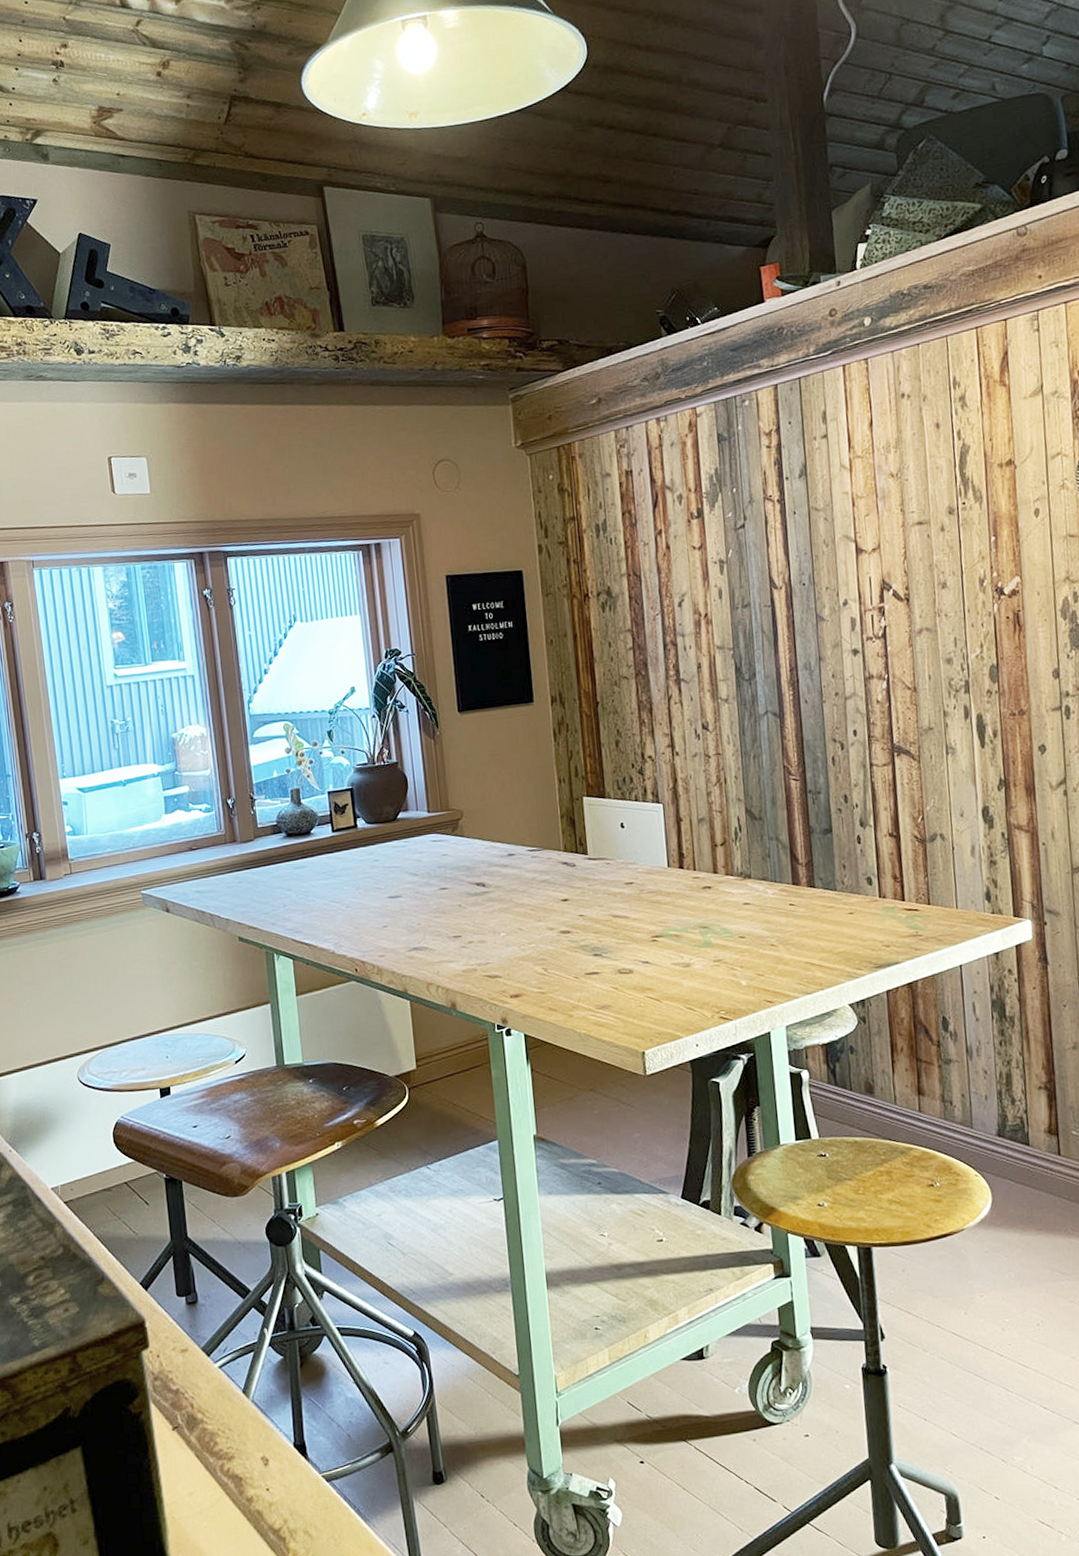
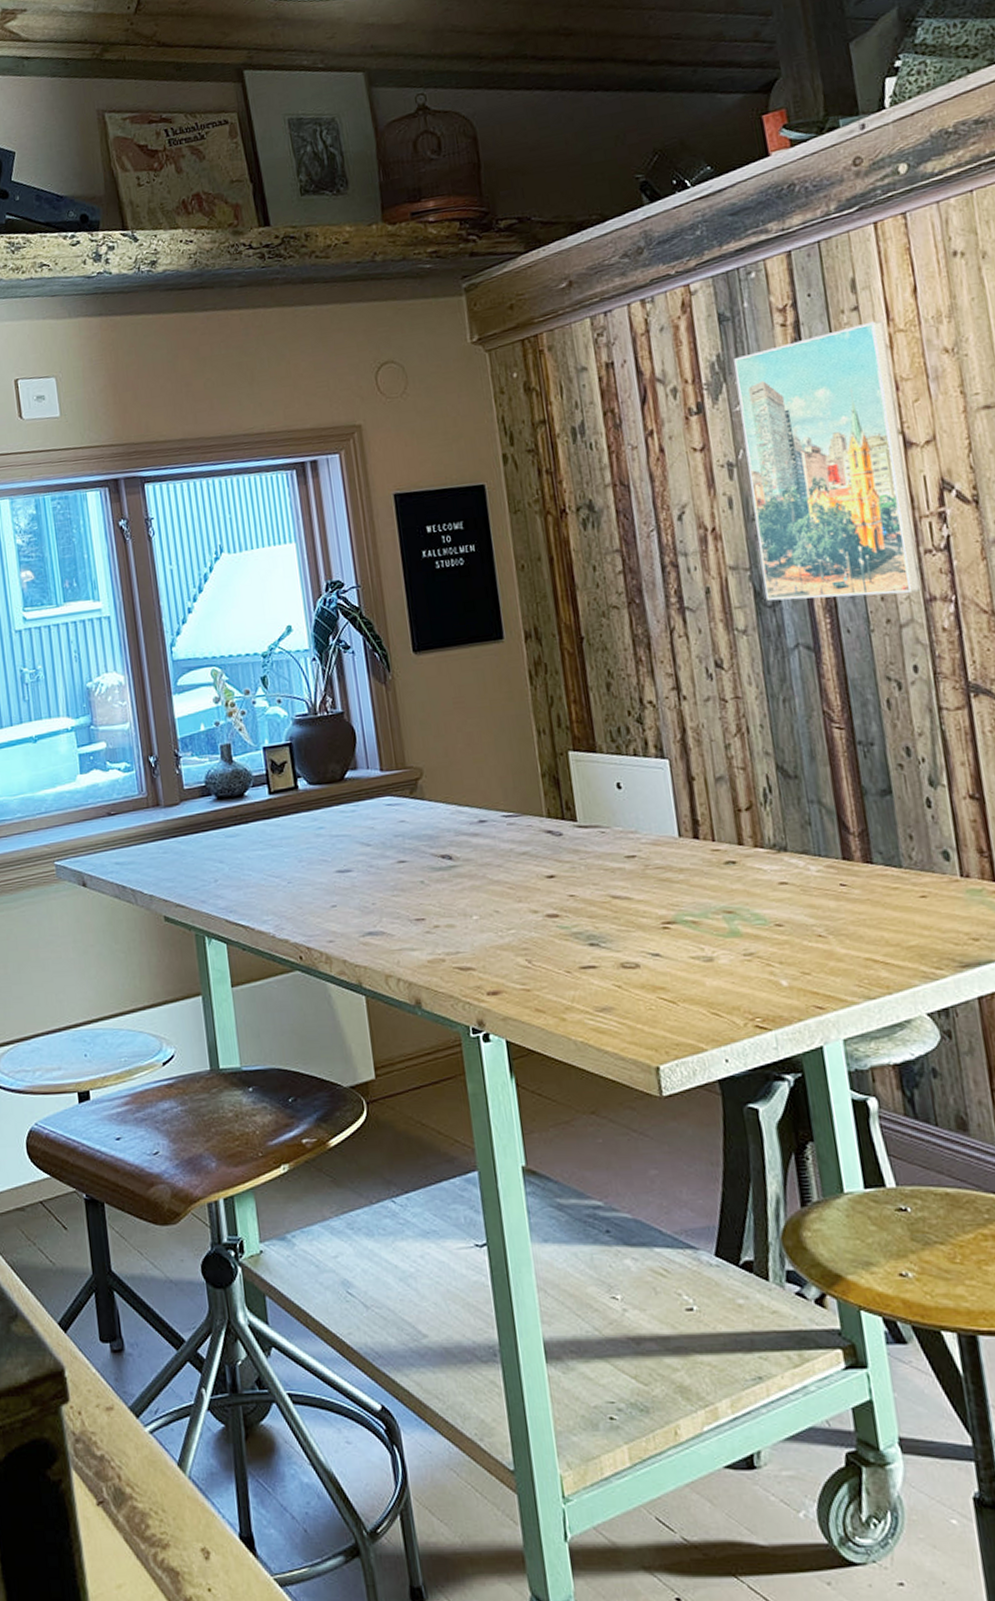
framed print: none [728,447,863,676] -> present [734,320,921,601]

